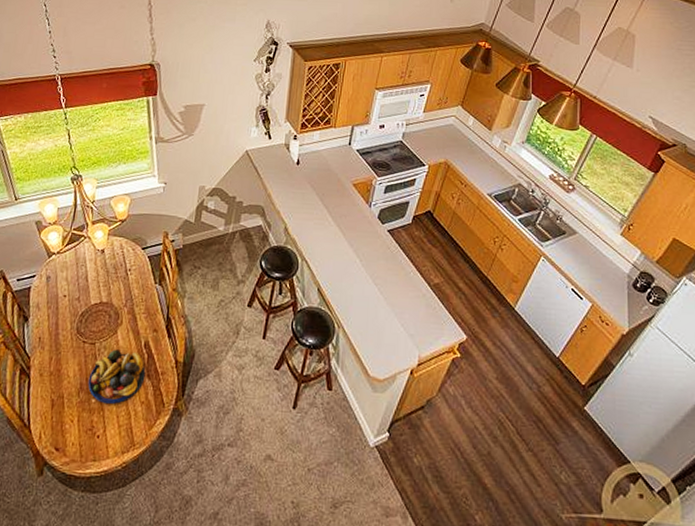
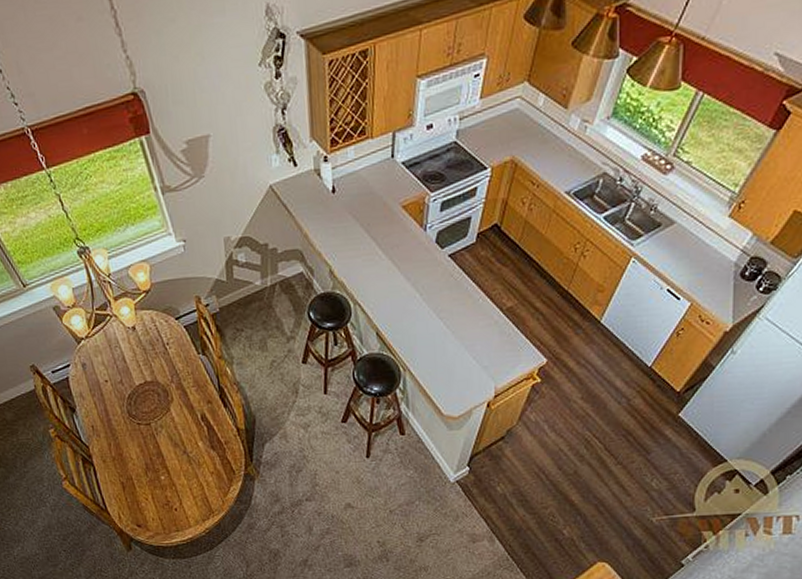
fruit bowl: present [88,349,146,404] -> none [152,426,210,479]

